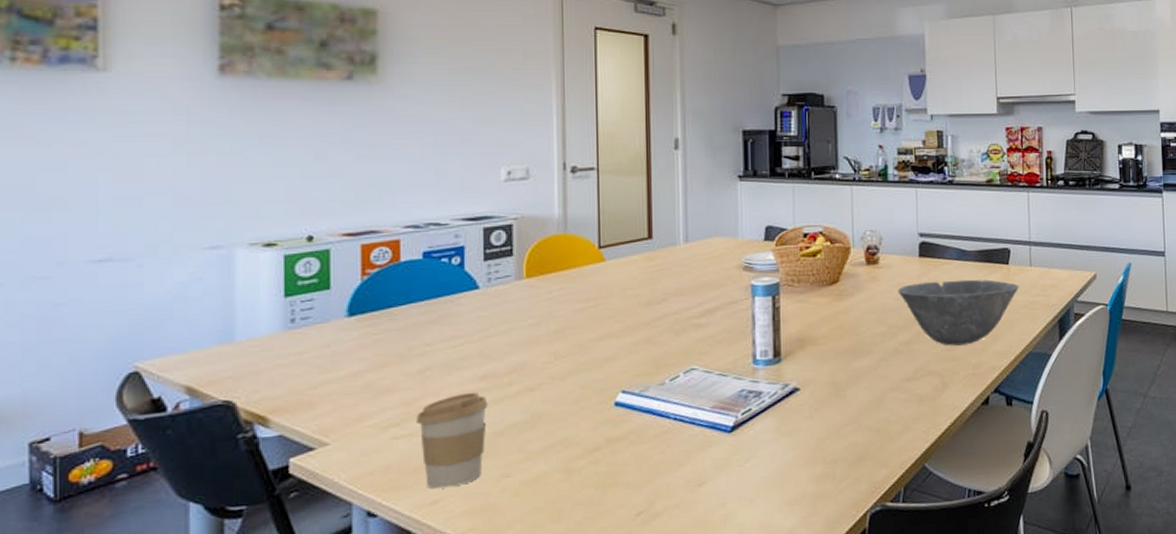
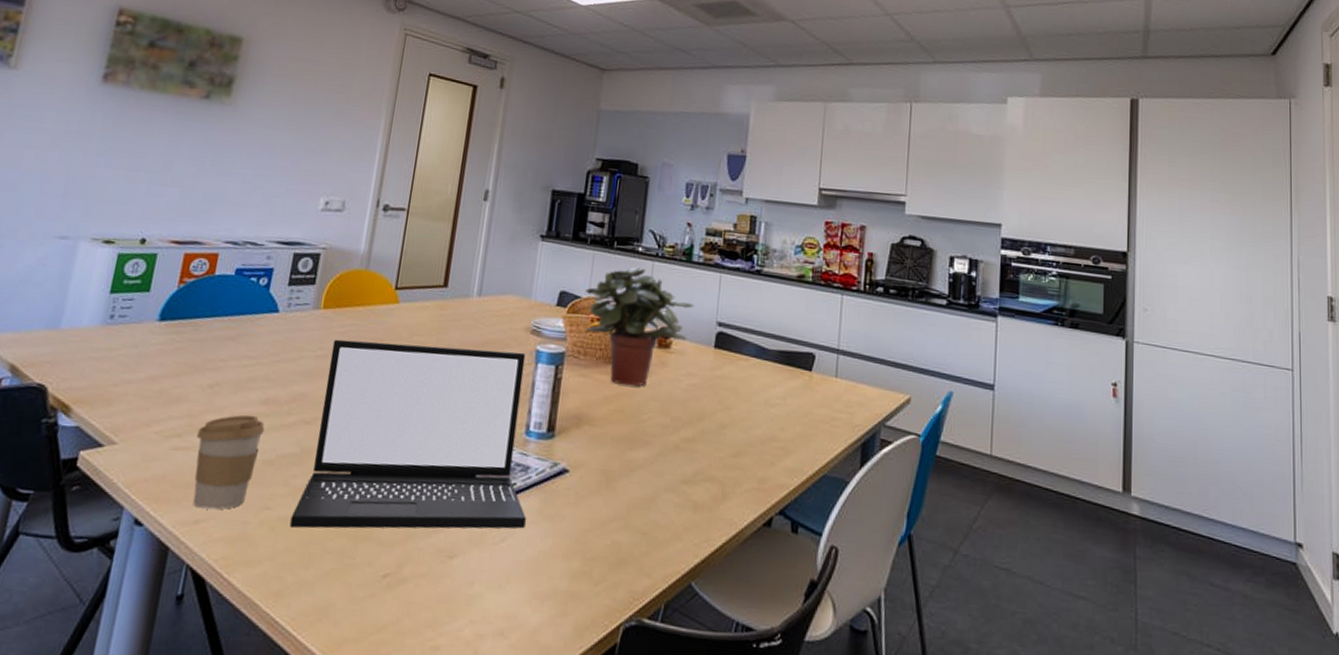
laptop: none [533,289,766,490] -> present [289,339,526,529]
potted plant: none [790,192,896,304] -> present [585,266,694,386]
bowl: present [898,279,1019,346] -> none [687,376,821,454]

